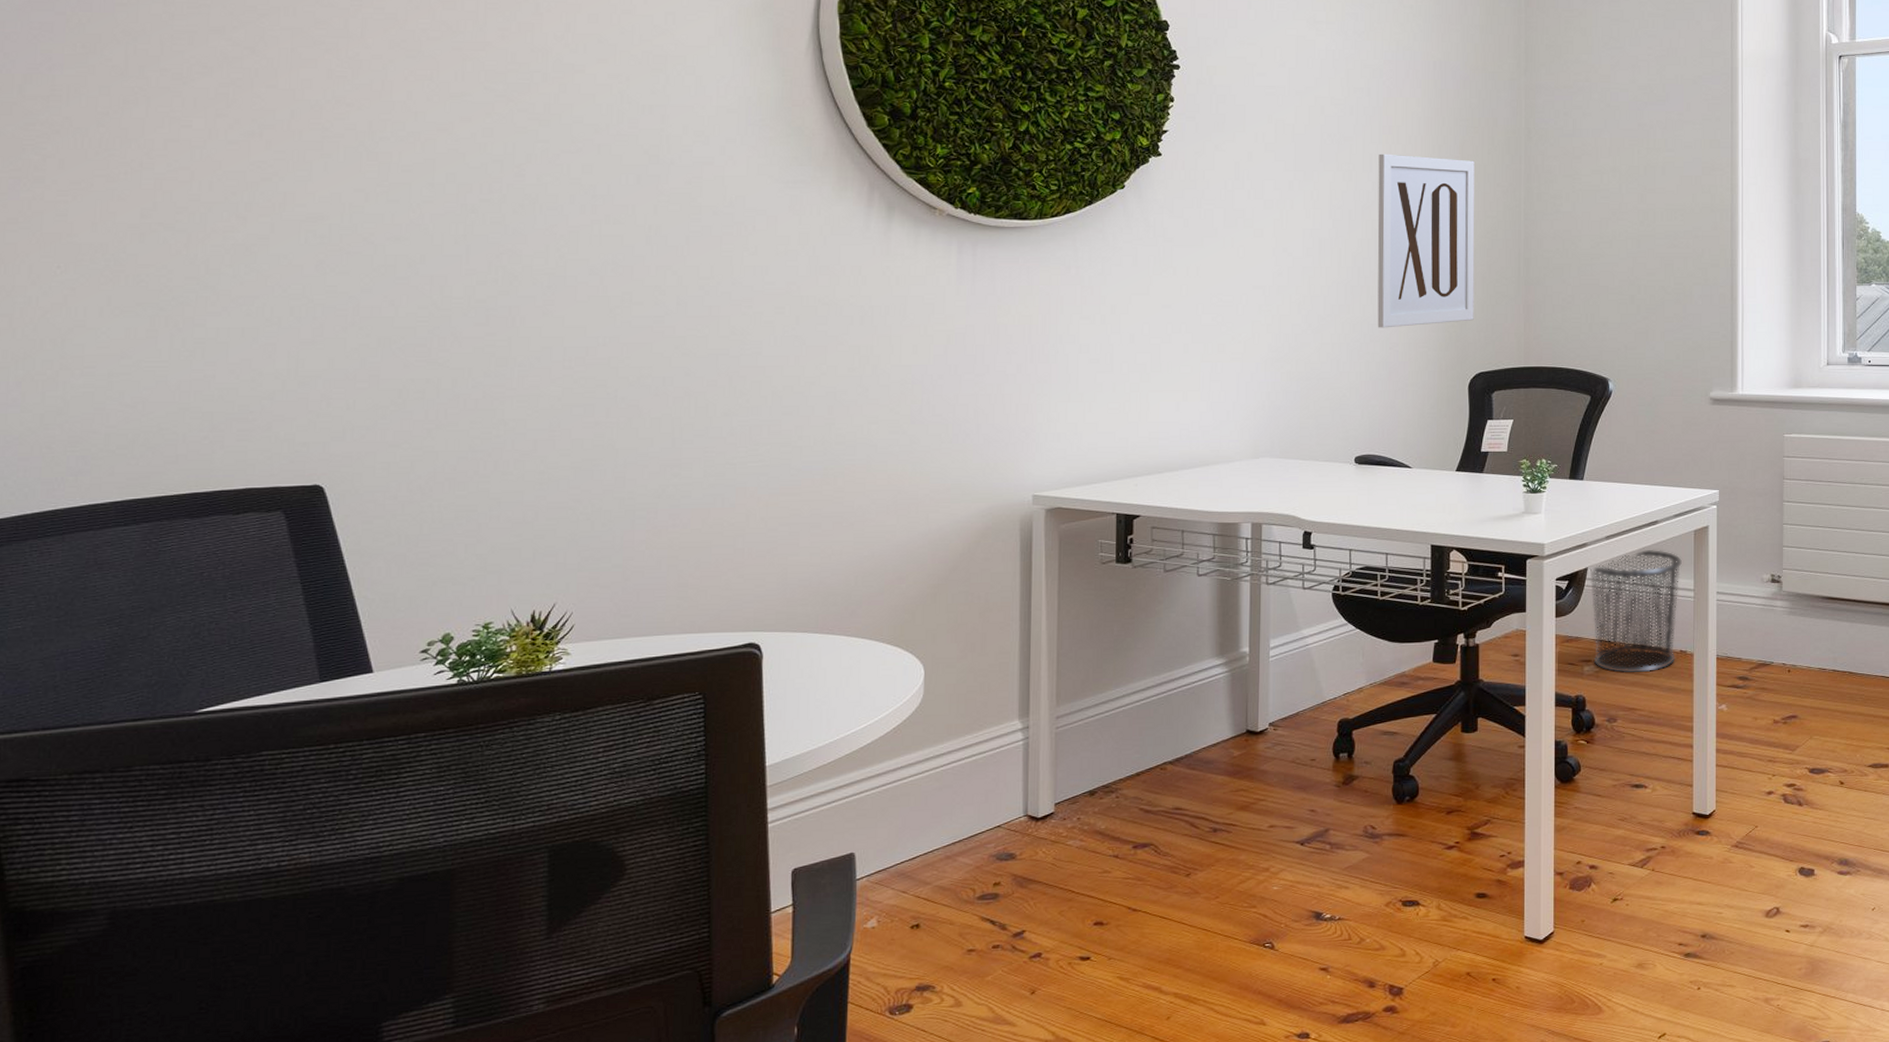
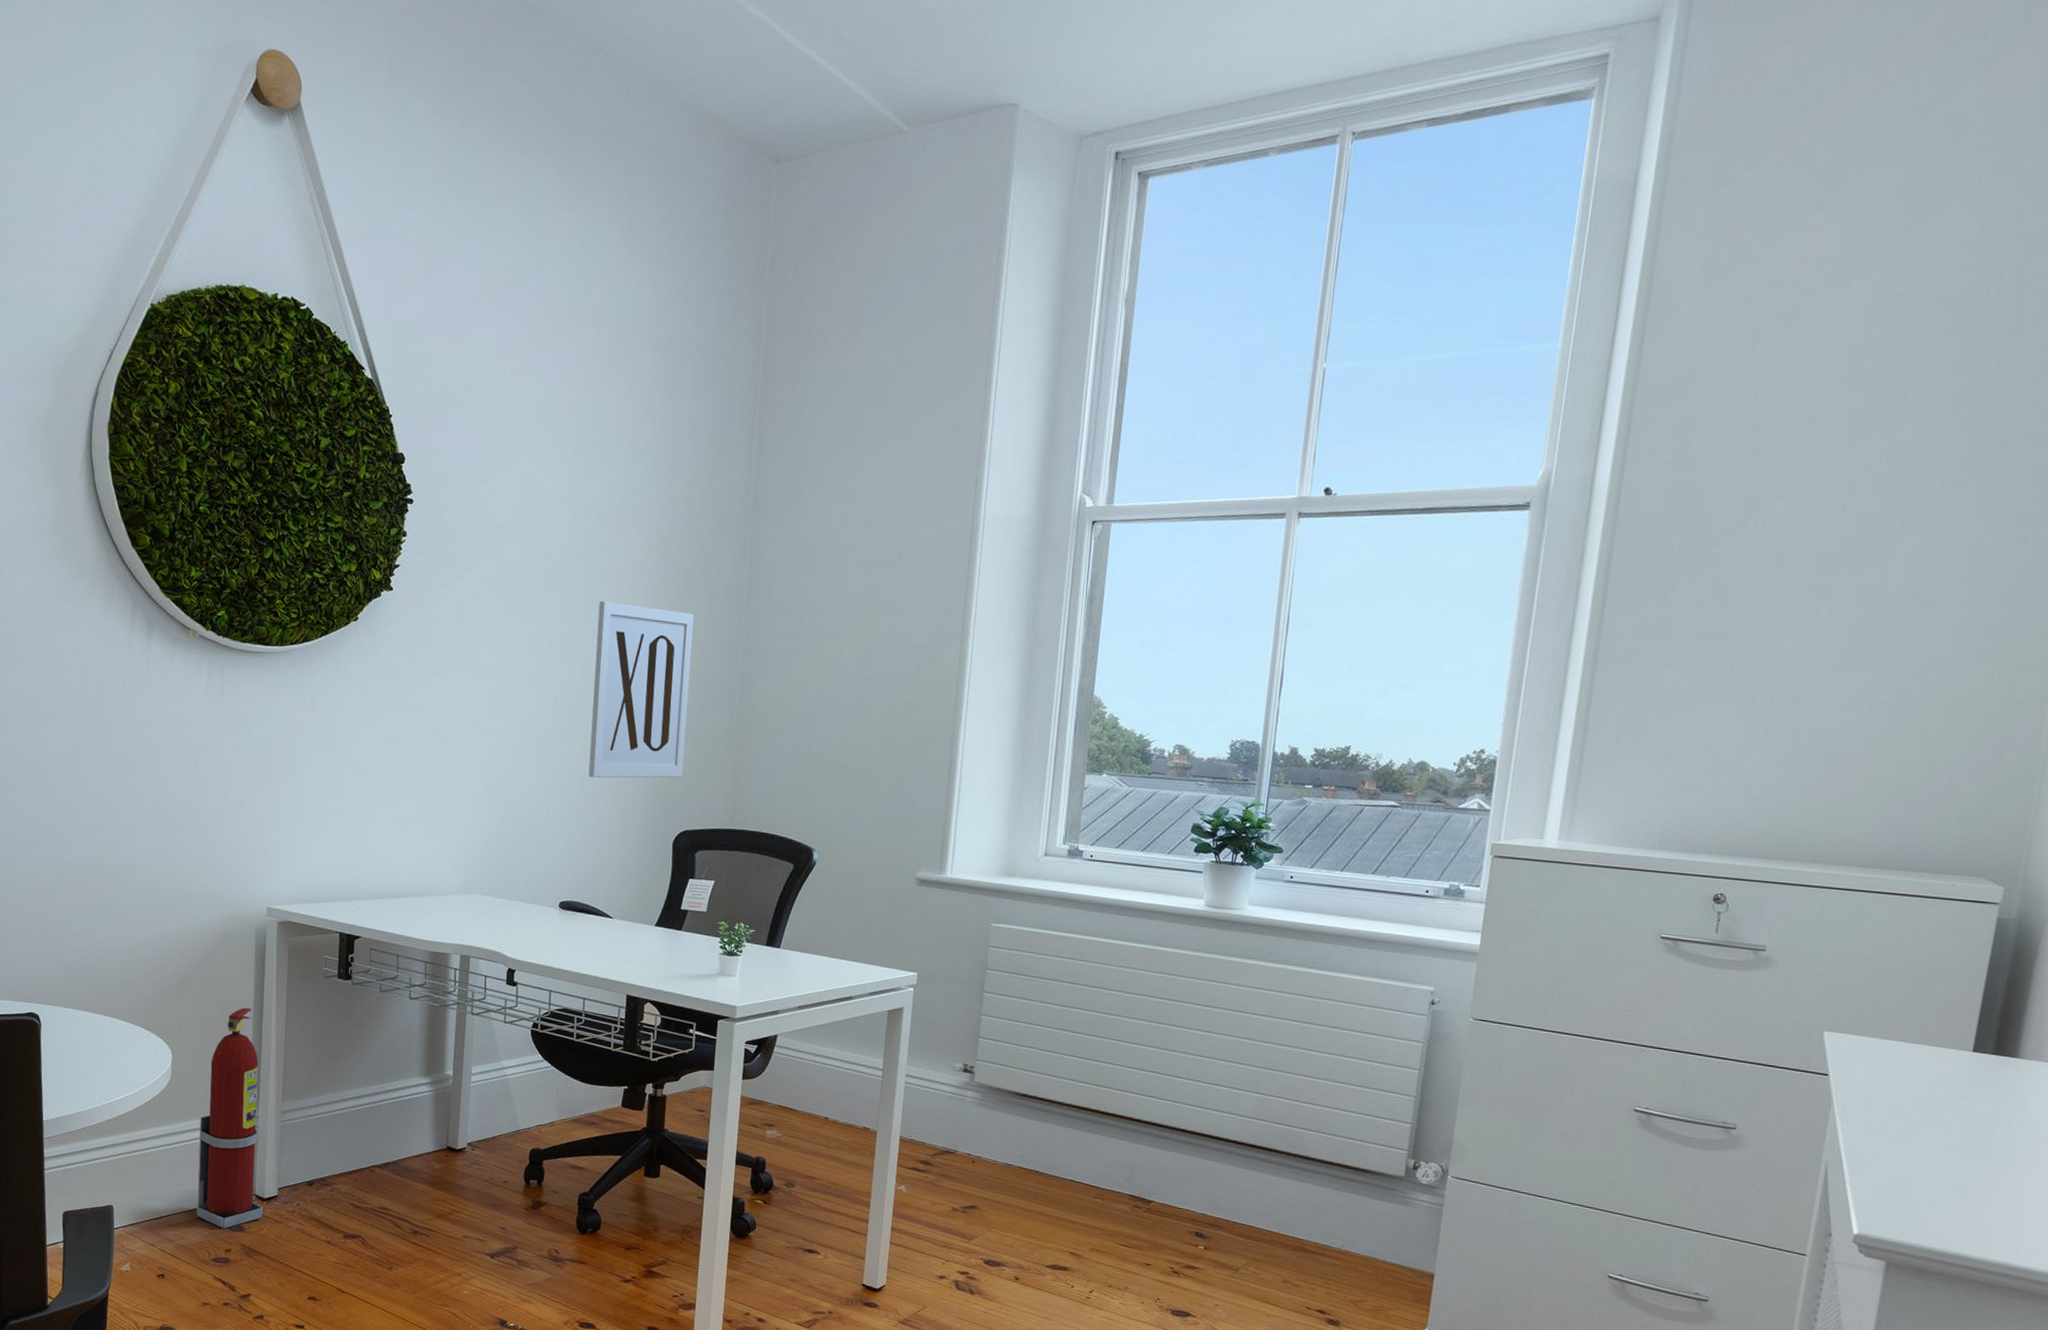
fire extinguisher: none [957,606,1038,860] -> present [196,1007,264,1229]
waste bin: present [1589,549,1682,674] -> none [776,1023,873,1145]

